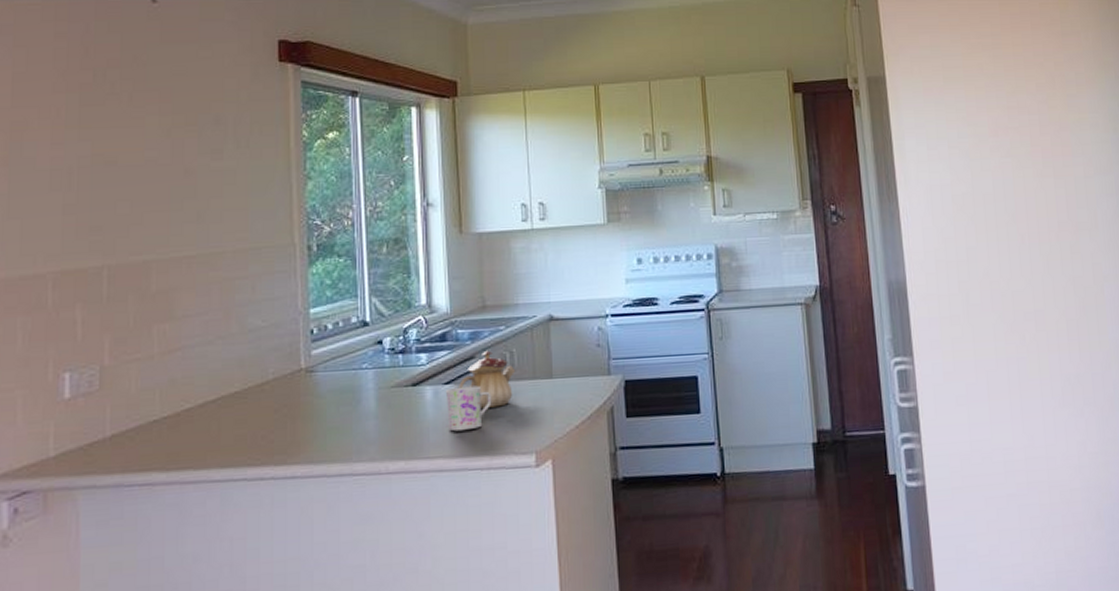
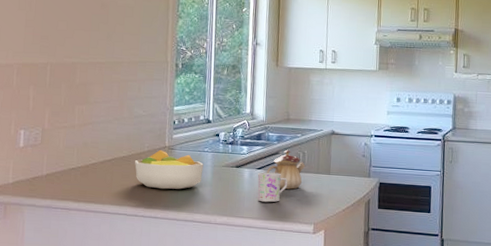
fruit bowl: none [254,374,362,434] -> present [135,149,204,189]

